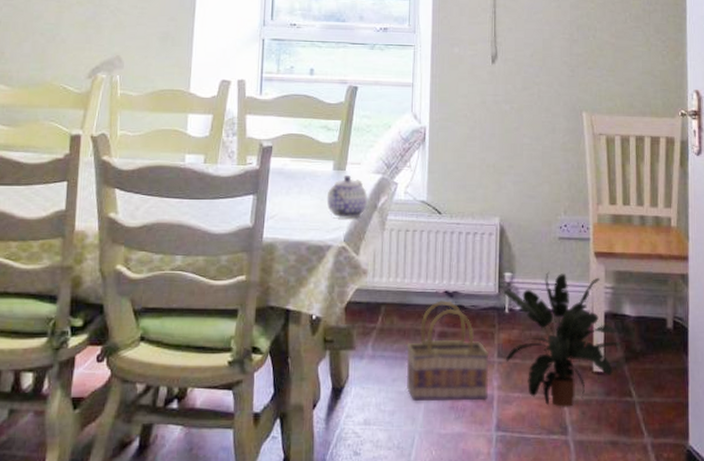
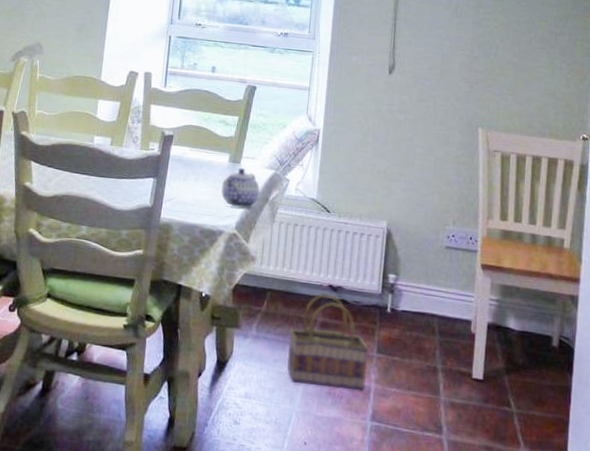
potted plant: present [502,271,620,407] -> none [384,277,501,408]

